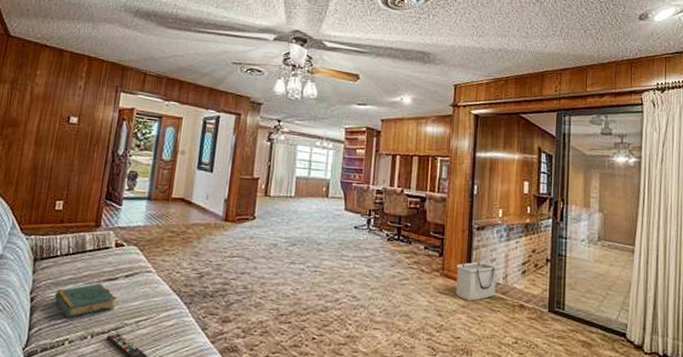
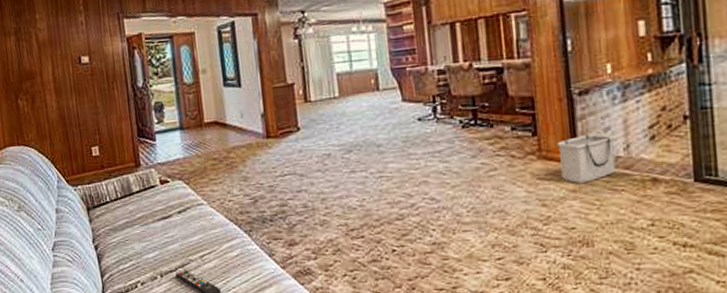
book: present [54,283,116,319] -> none [115,223,176,262]

